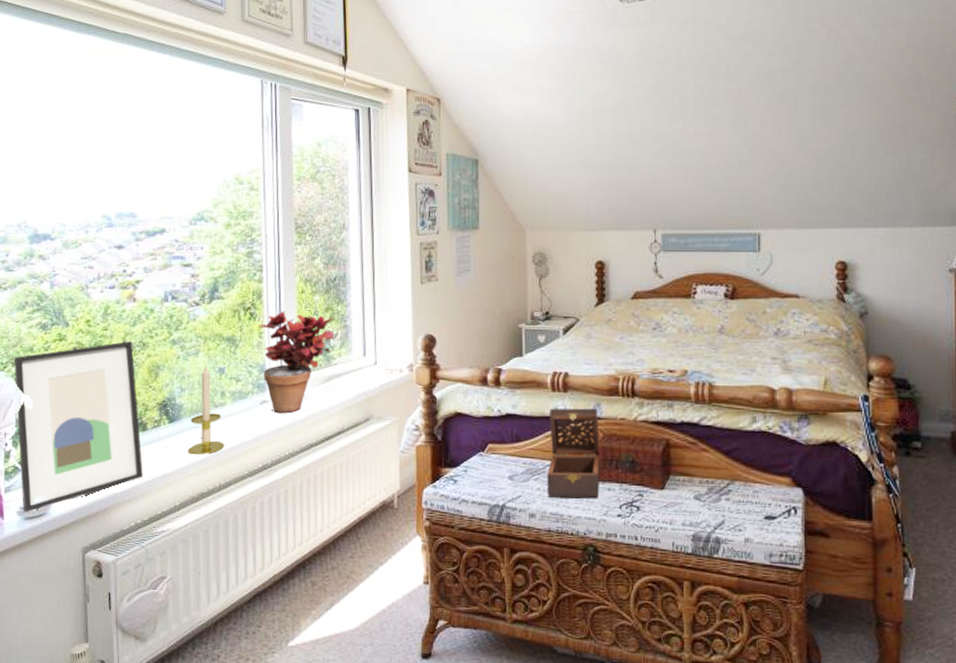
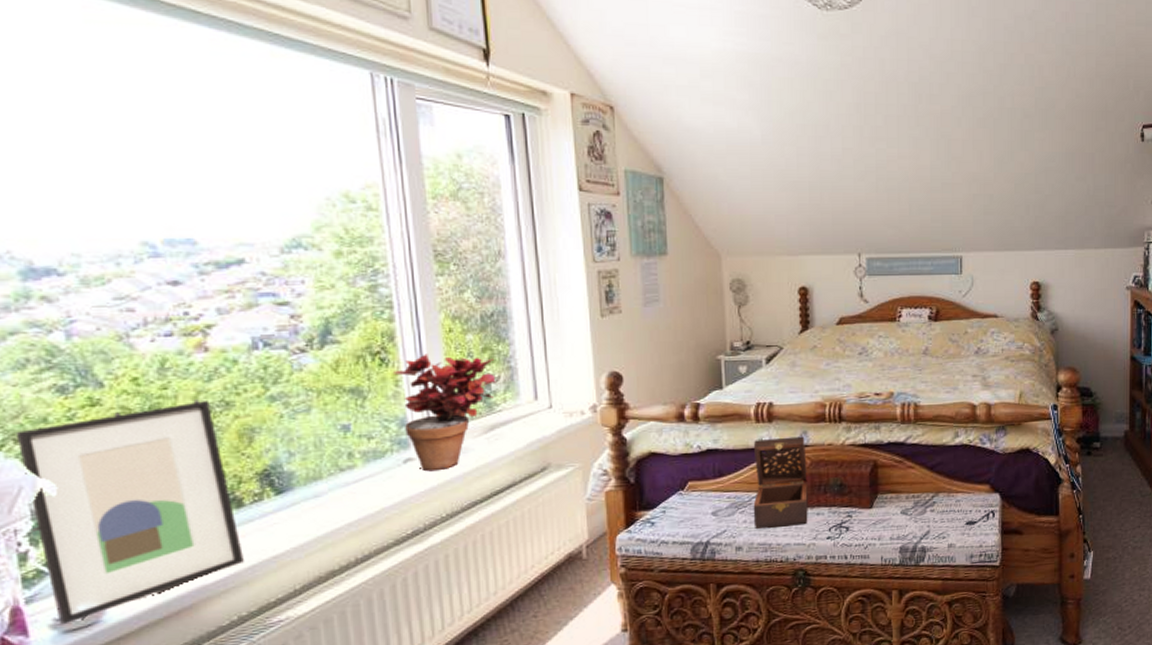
candle: present [188,365,224,456] -> none [307,423,357,529]

